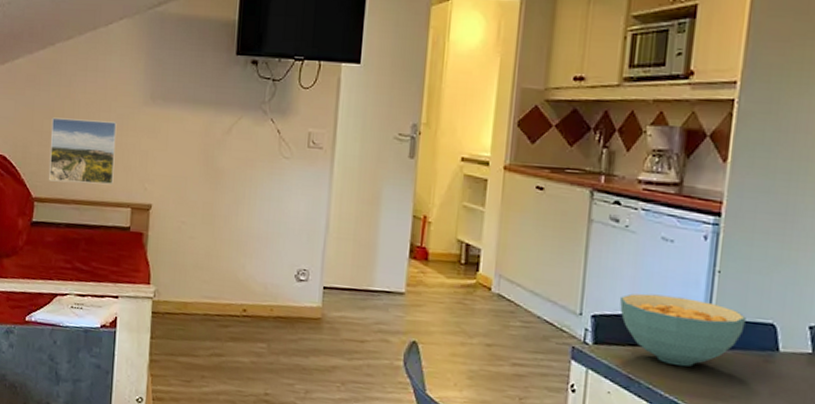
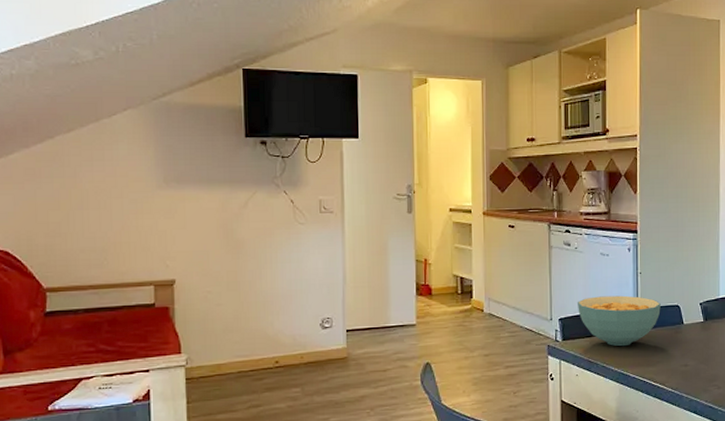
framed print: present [48,117,117,185] -> none [57,207,133,270]

